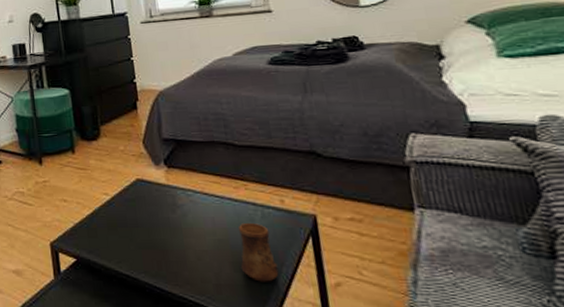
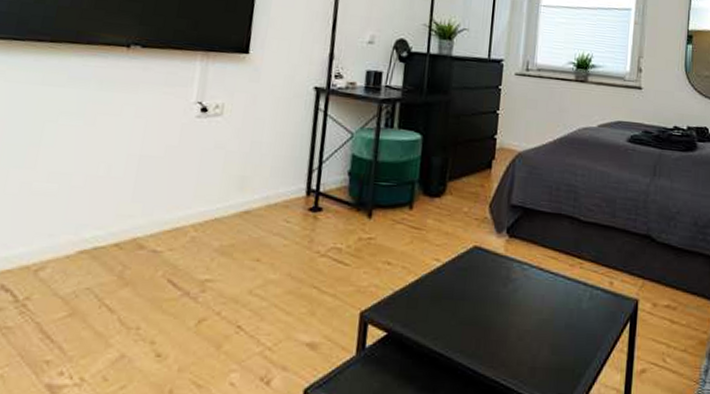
cup: present [238,223,279,282] -> none [559,304,594,367]

